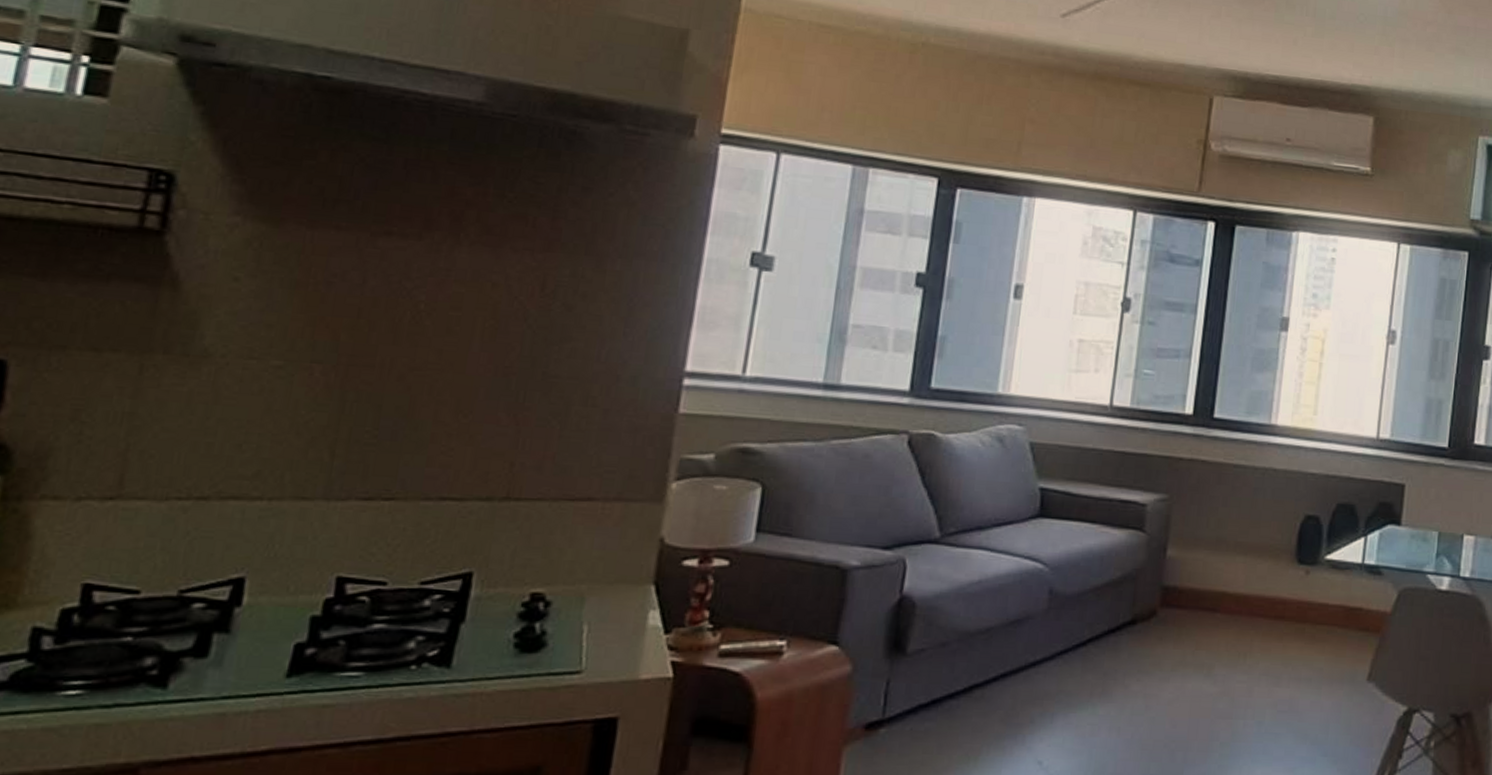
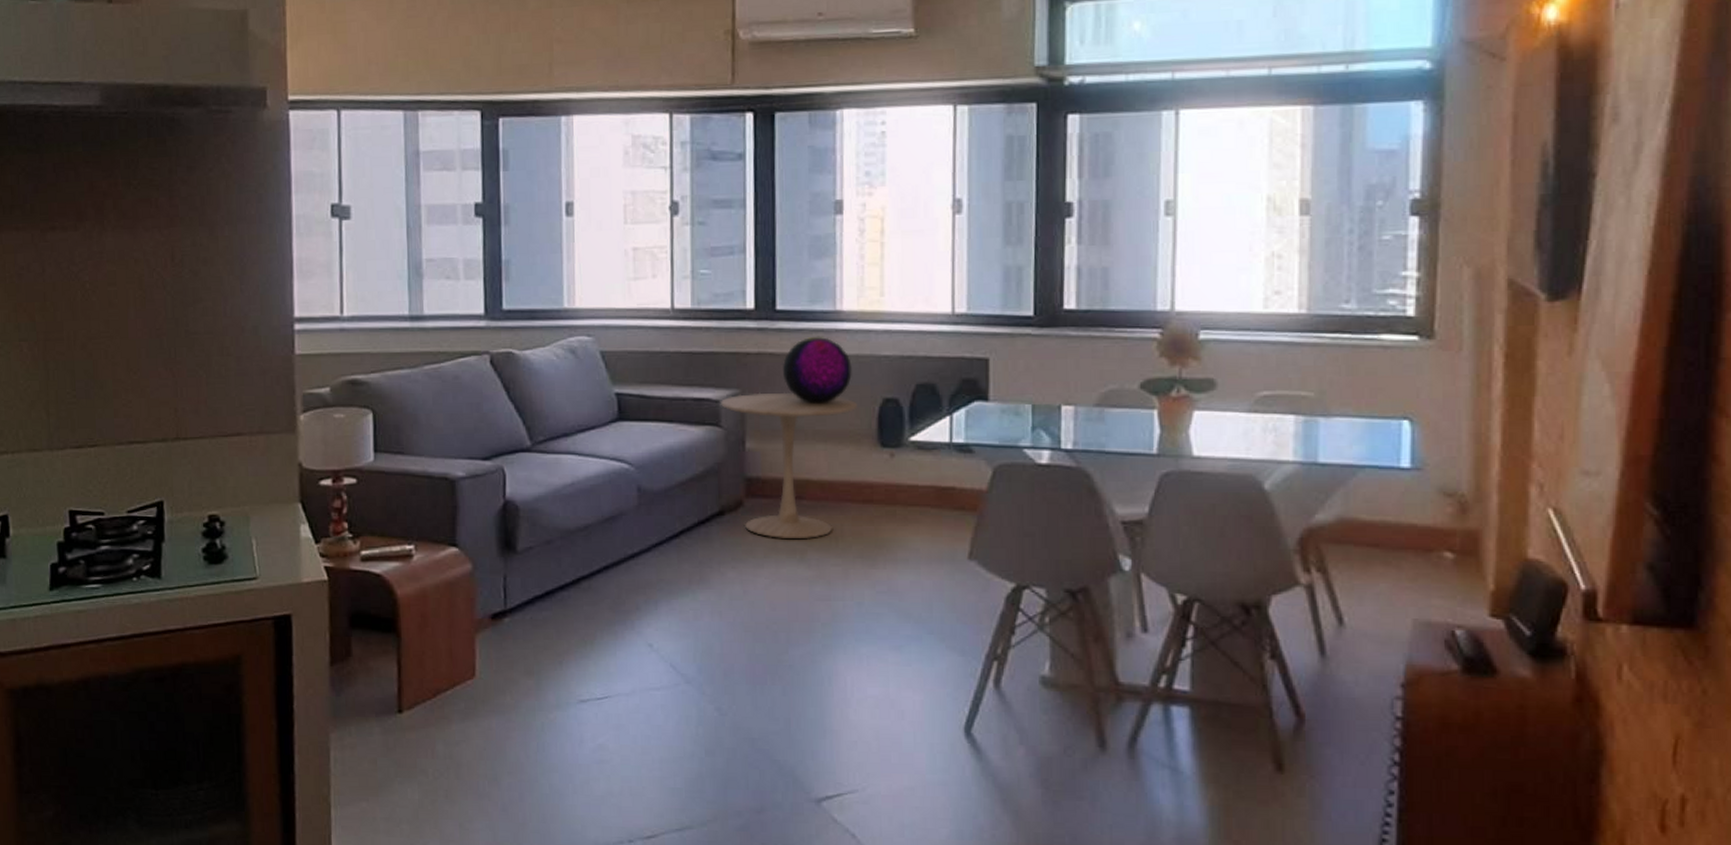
side table: none [1146,499,1281,654] -> present [720,392,858,540]
decorative orb: none [1212,447,1279,517] -> present [783,336,852,405]

